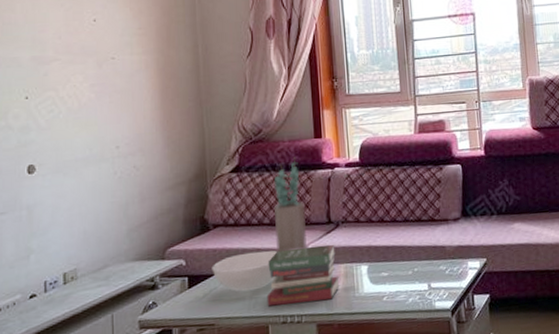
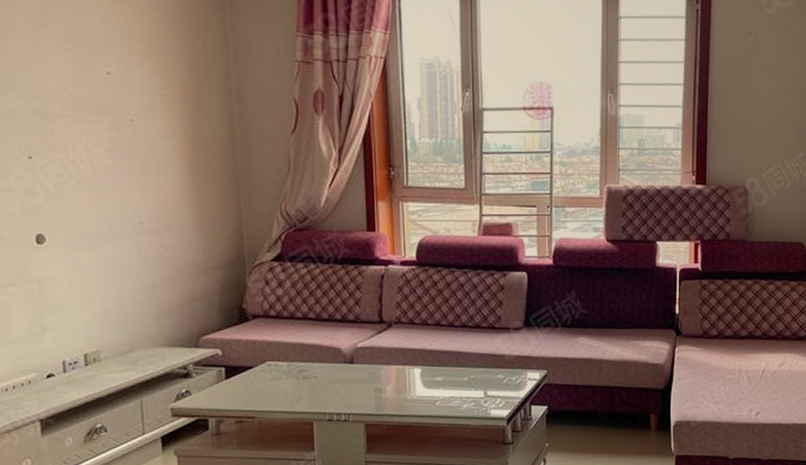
bowl: present [211,250,277,292] -> none [251,346,323,387]
books: present [266,245,340,307] -> none [311,345,391,403]
vase: present [274,156,307,252] -> none [321,249,356,348]

